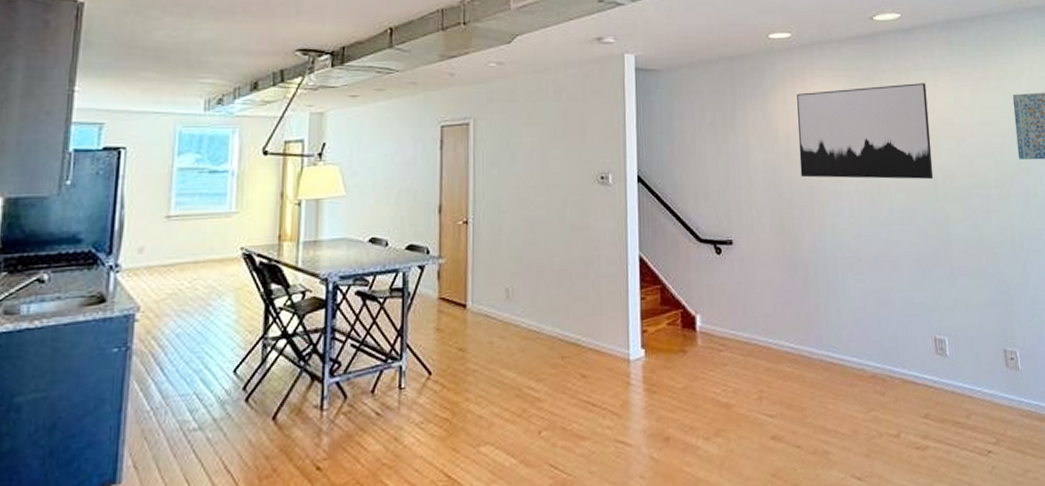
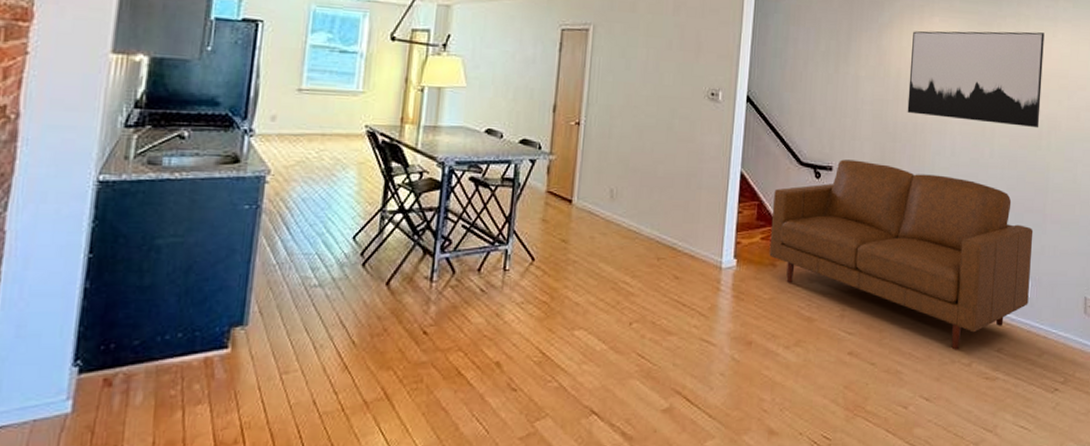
sofa: none [676,231,949,422] -> present [769,159,1034,350]

